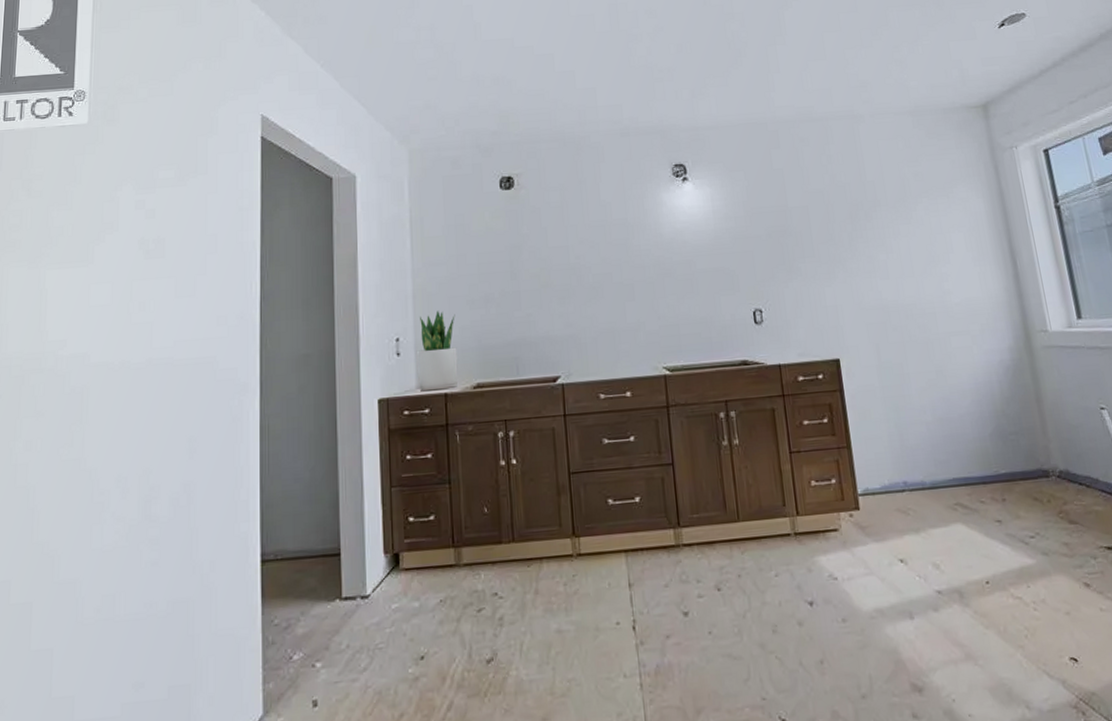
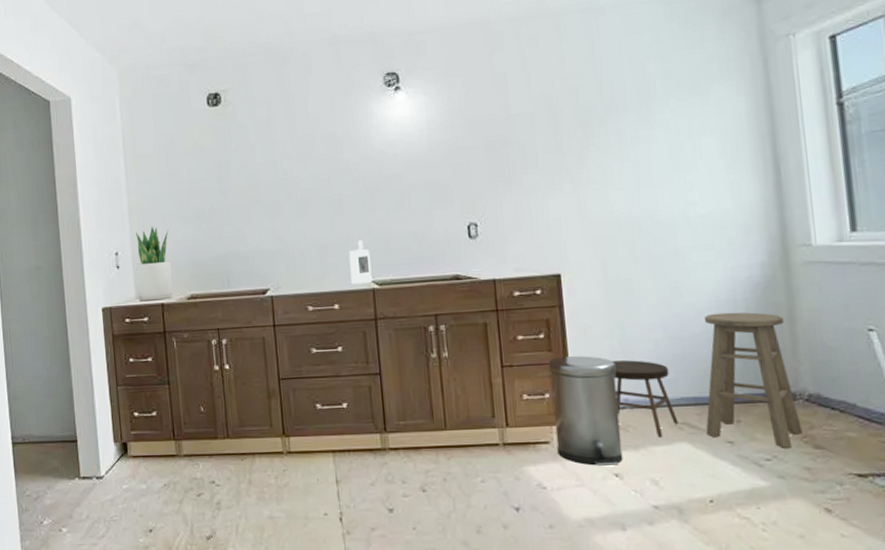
tissue box: none [640,326,664,371] -> present [348,240,372,284]
pedal bin: none [833,439,906,552] -> present [549,356,623,467]
stool: none [890,442,953,520] -> present [612,360,679,438]
bar stool: none [966,393,1058,525] -> present [704,312,803,448]

